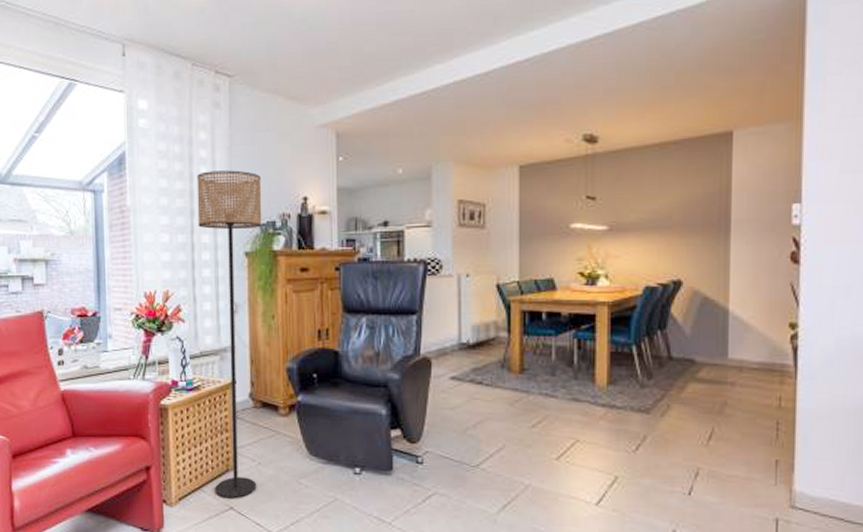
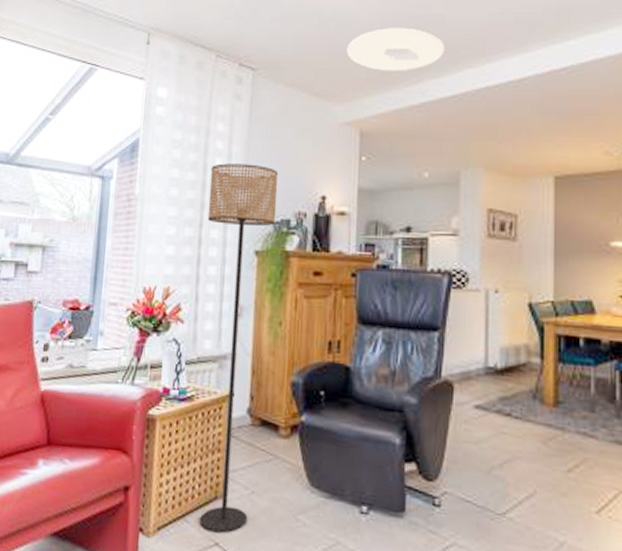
ceiling light: none [318,25,414,71] -> present [346,27,445,71]

